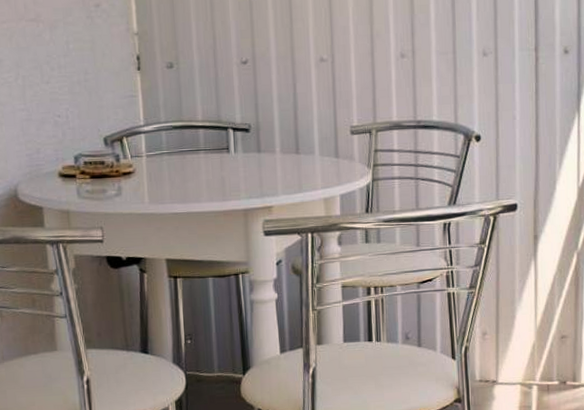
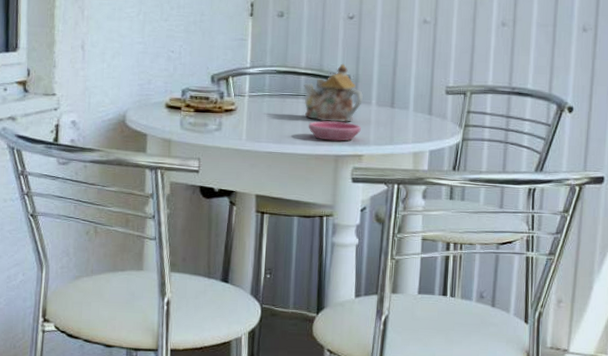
teapot: none [203,112,267,175] -> present [304,63,364,122]
saucer: none [212,174,268,195] -> present [308,121,361,141]

